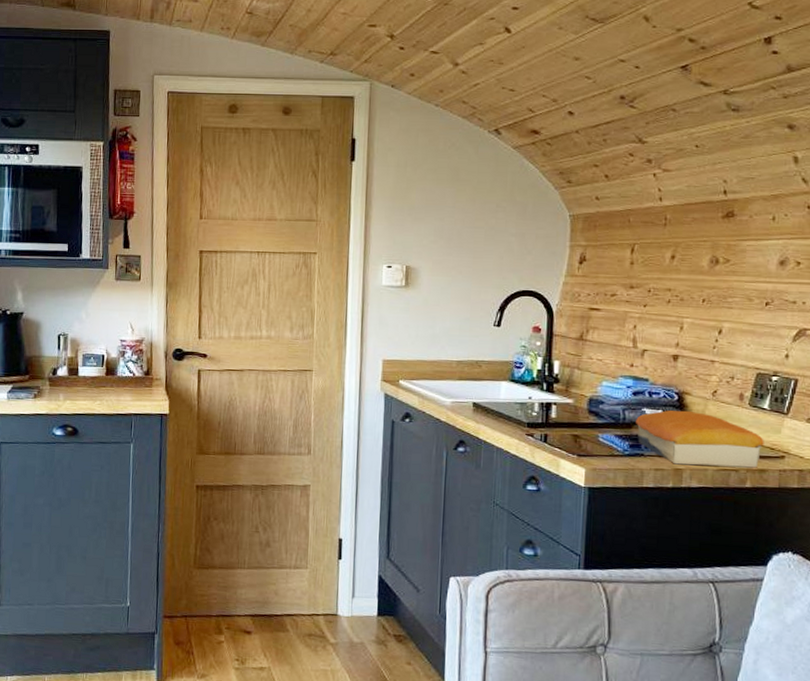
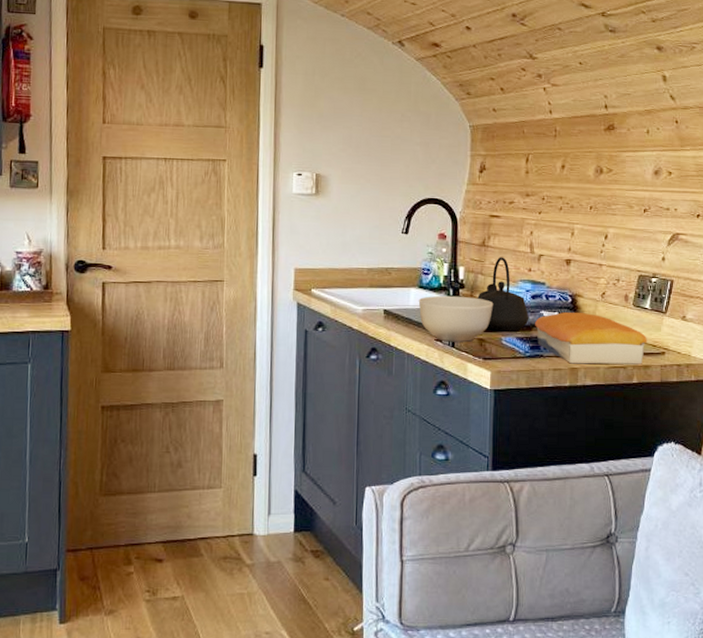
bowl: none [509,389,591,439] -> present [418,295,494,343]
kettle: none [573,351,630,430] -> present [477,257,529,333]

